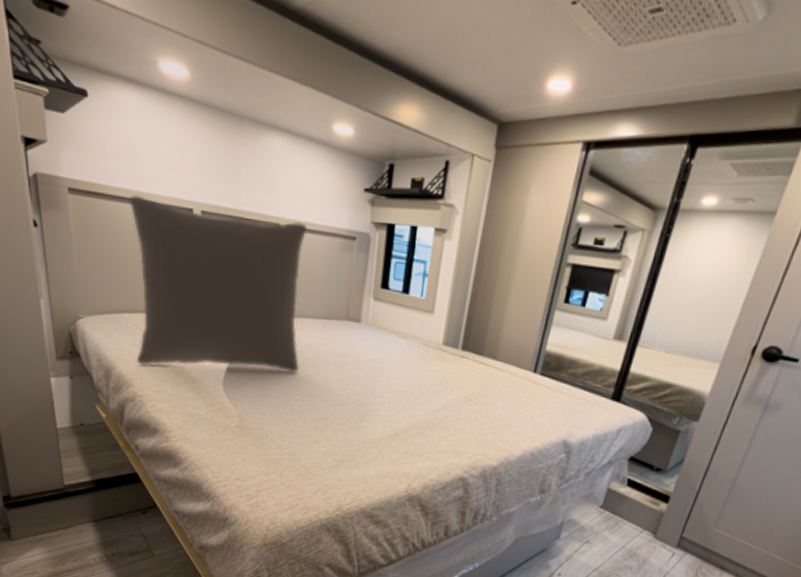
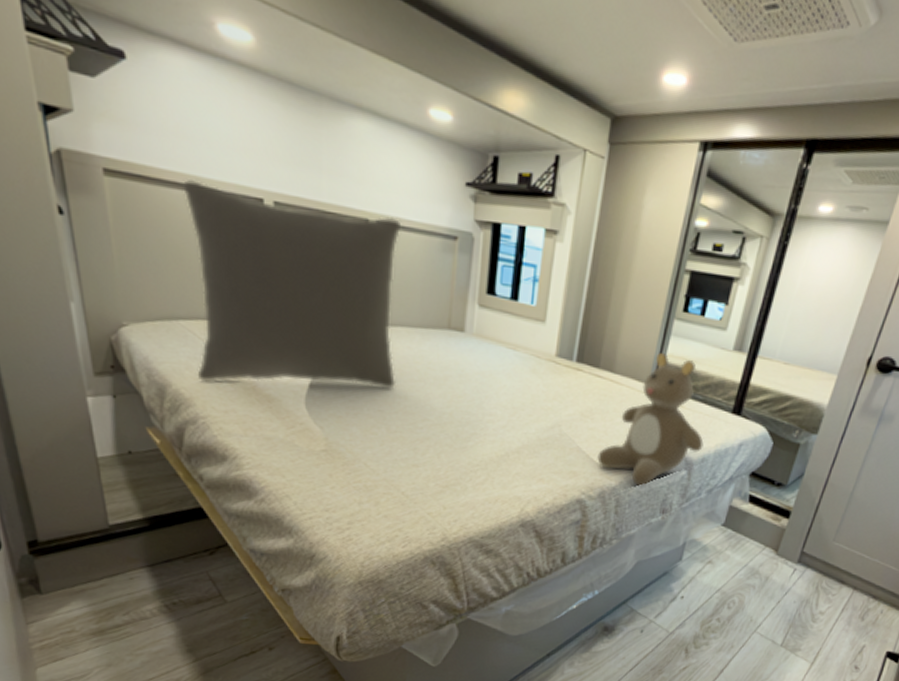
teddy bear: none [479,341,583,467] -> present [597,352,704,486]

